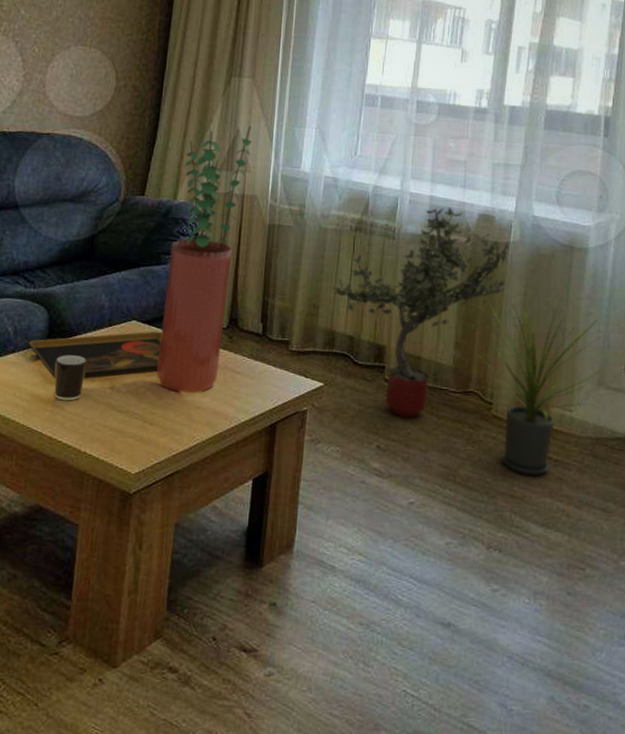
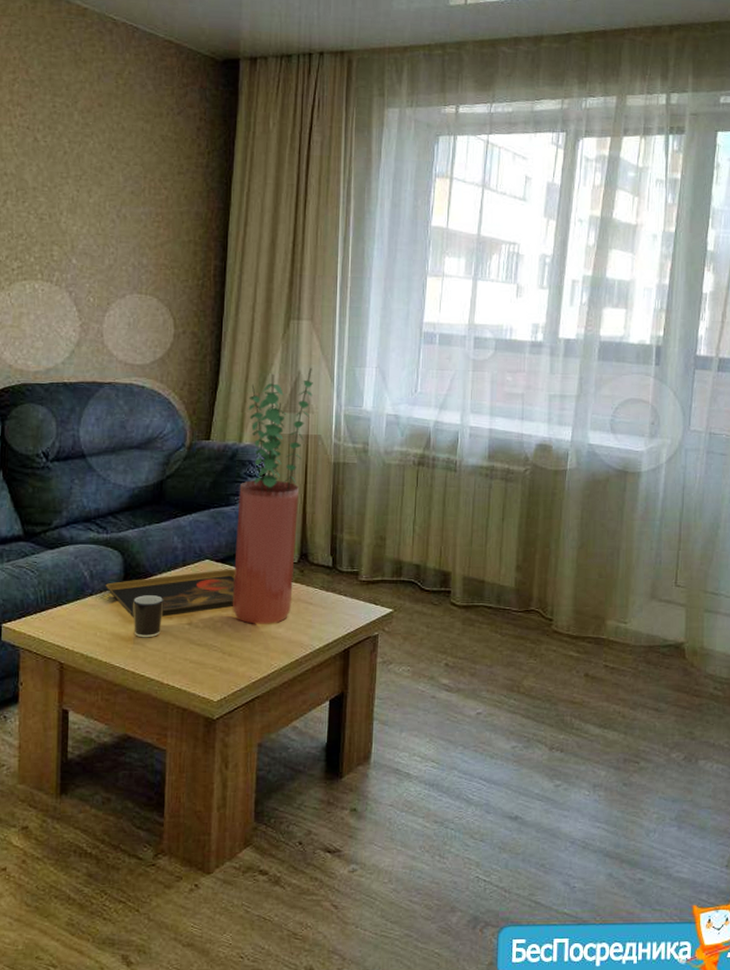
potted tree: present [331,207,509,419] -> none [397,439,566,638]
house plant: present [479,296,600,477] -> none [539,518,653,684]

